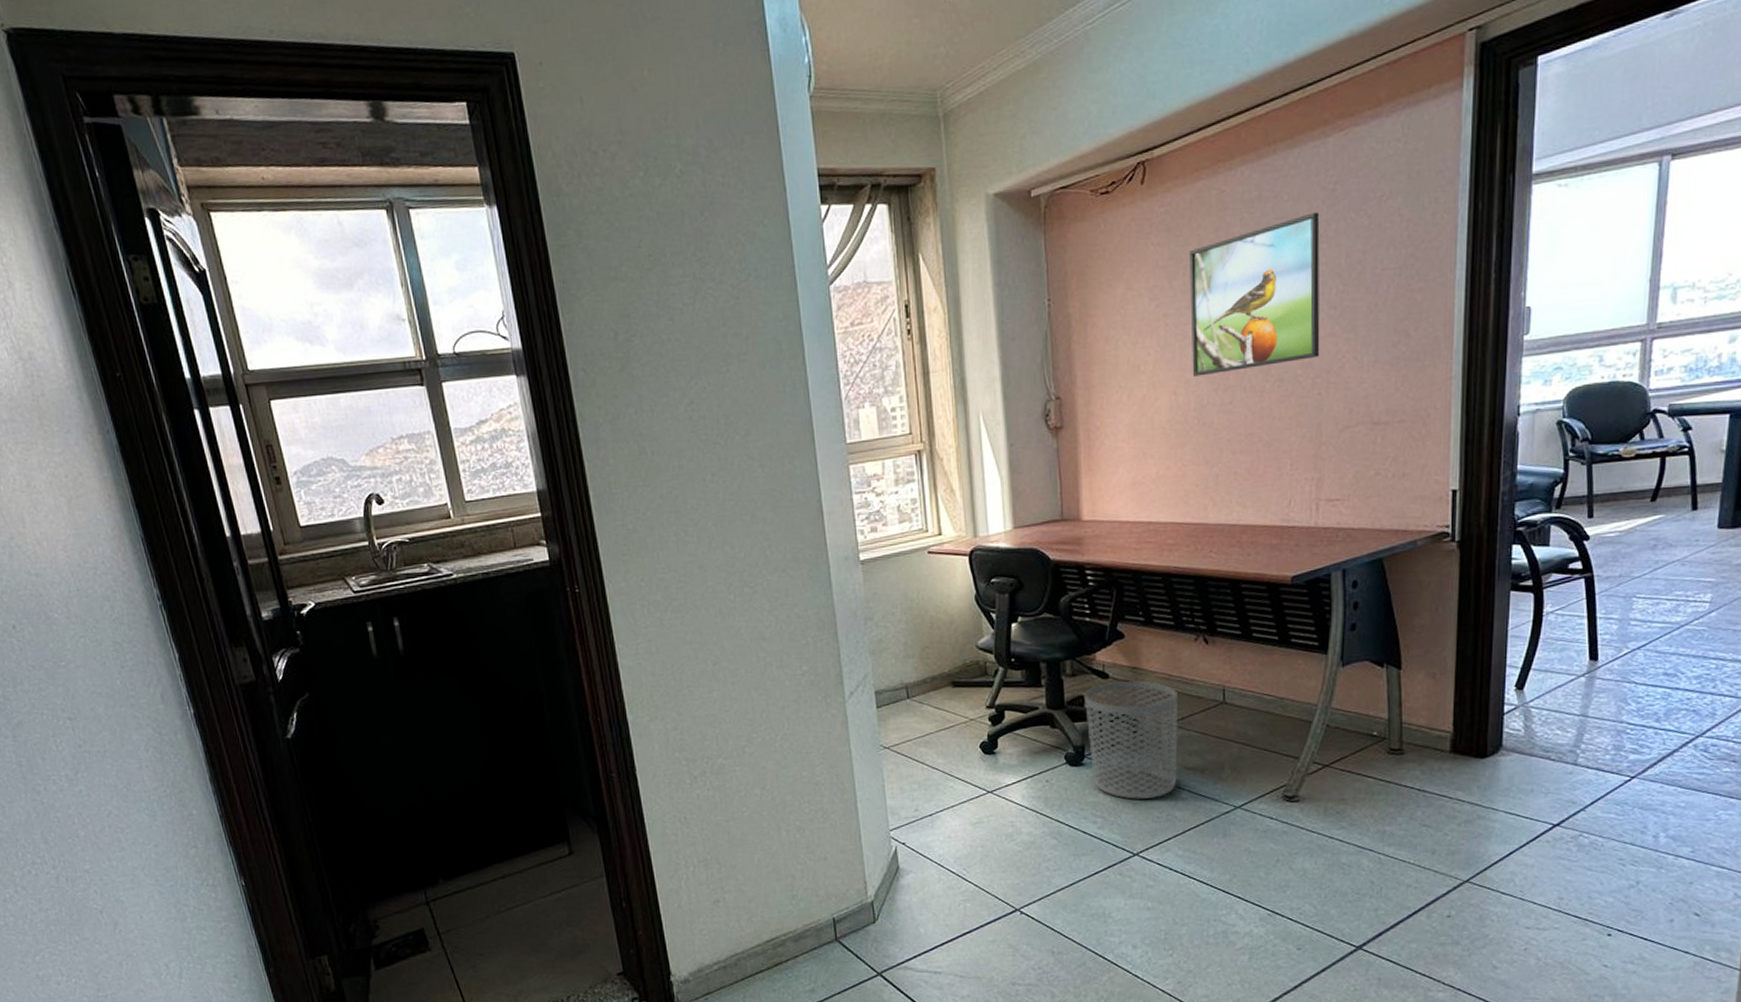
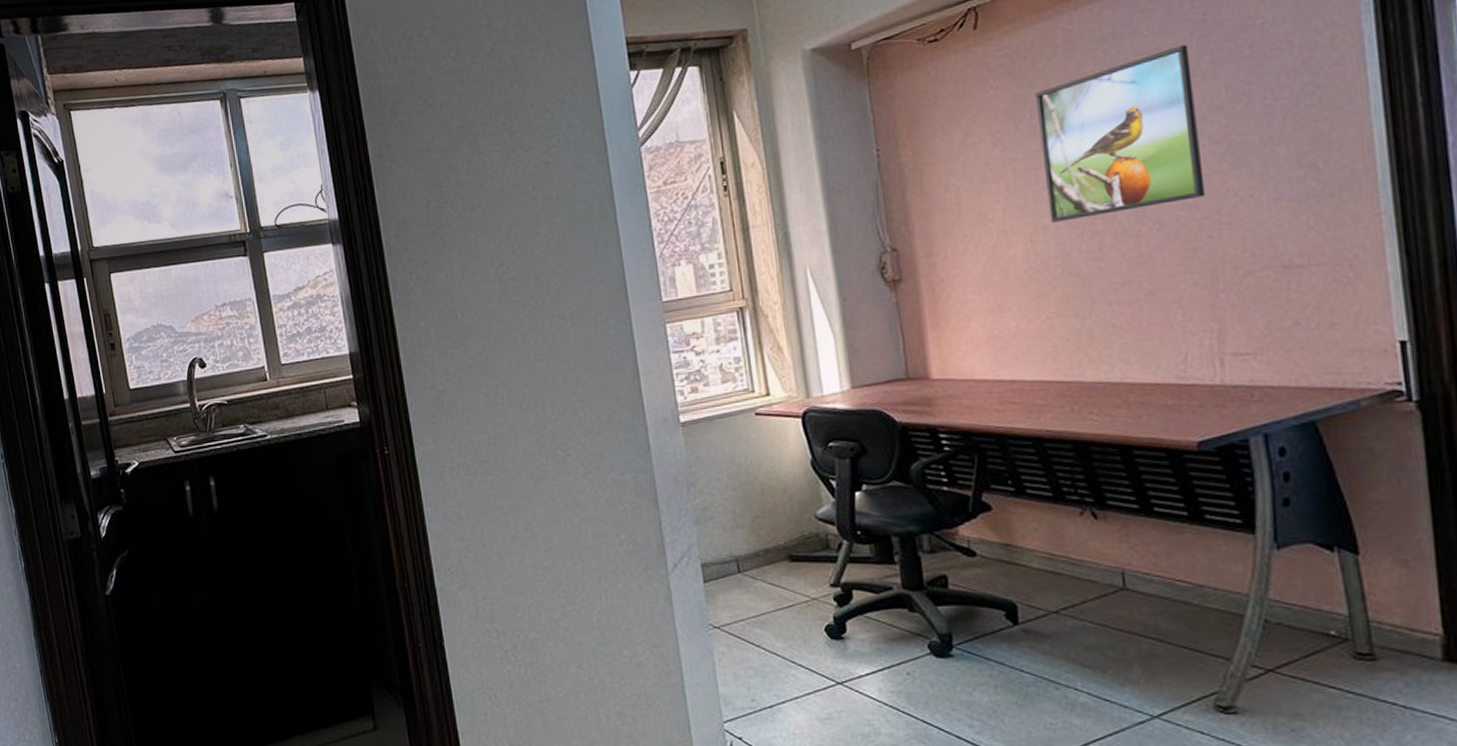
waste bin: present [1085,680,1178,799] -> none [948,559,1072,700]

